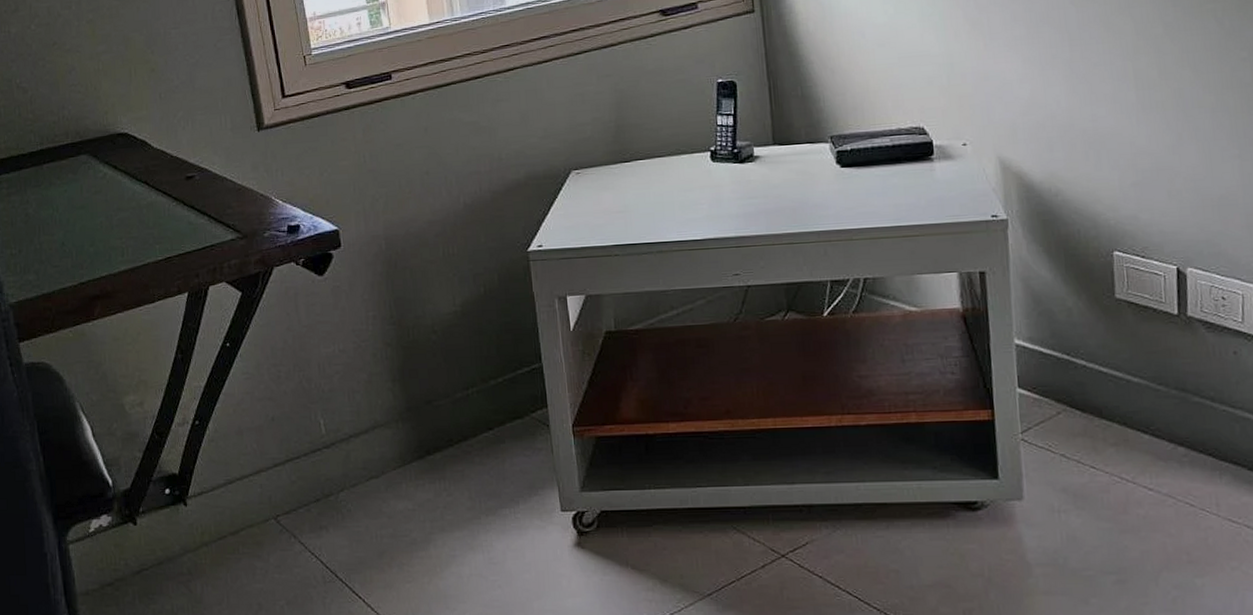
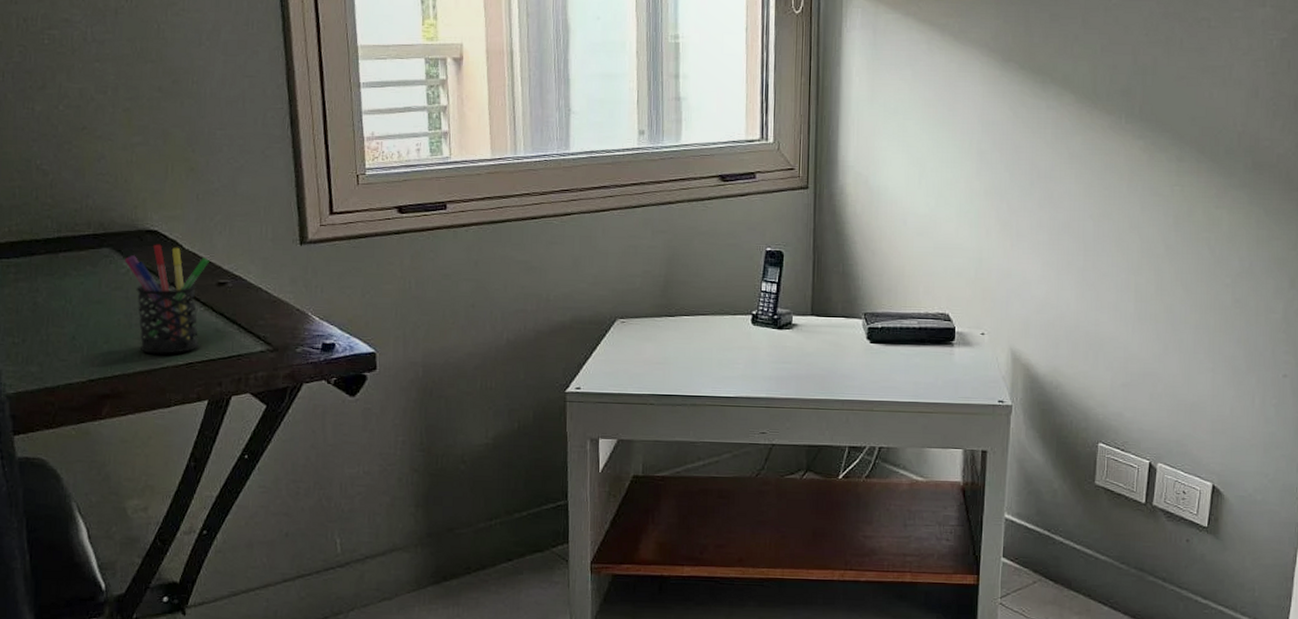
pen holder: none [101,145,177,252] -> present [125,244,209,354]

